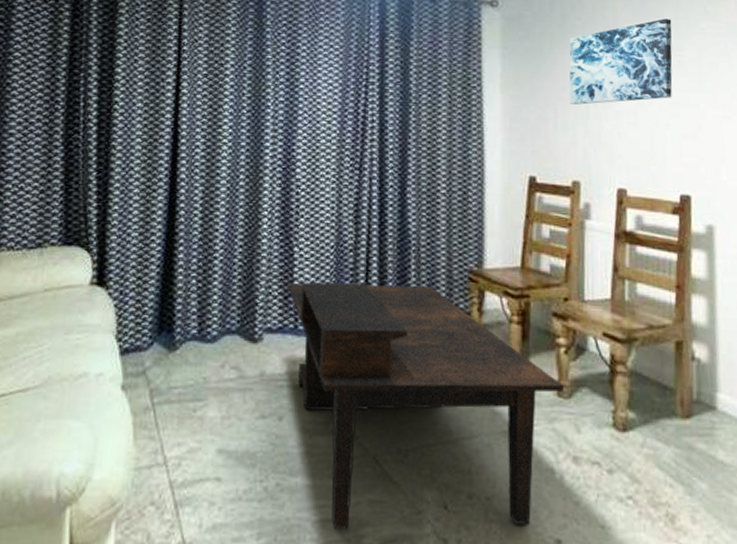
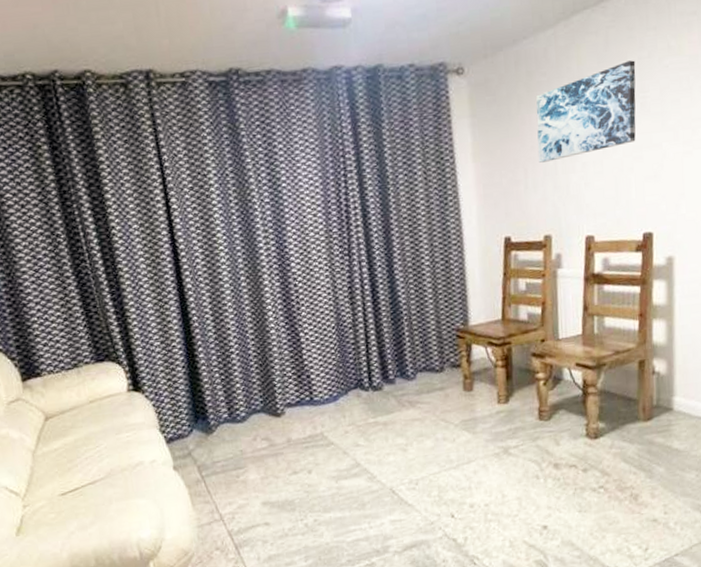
coffee table: present [288,282,564,529] -> none [299,348,544,545]

